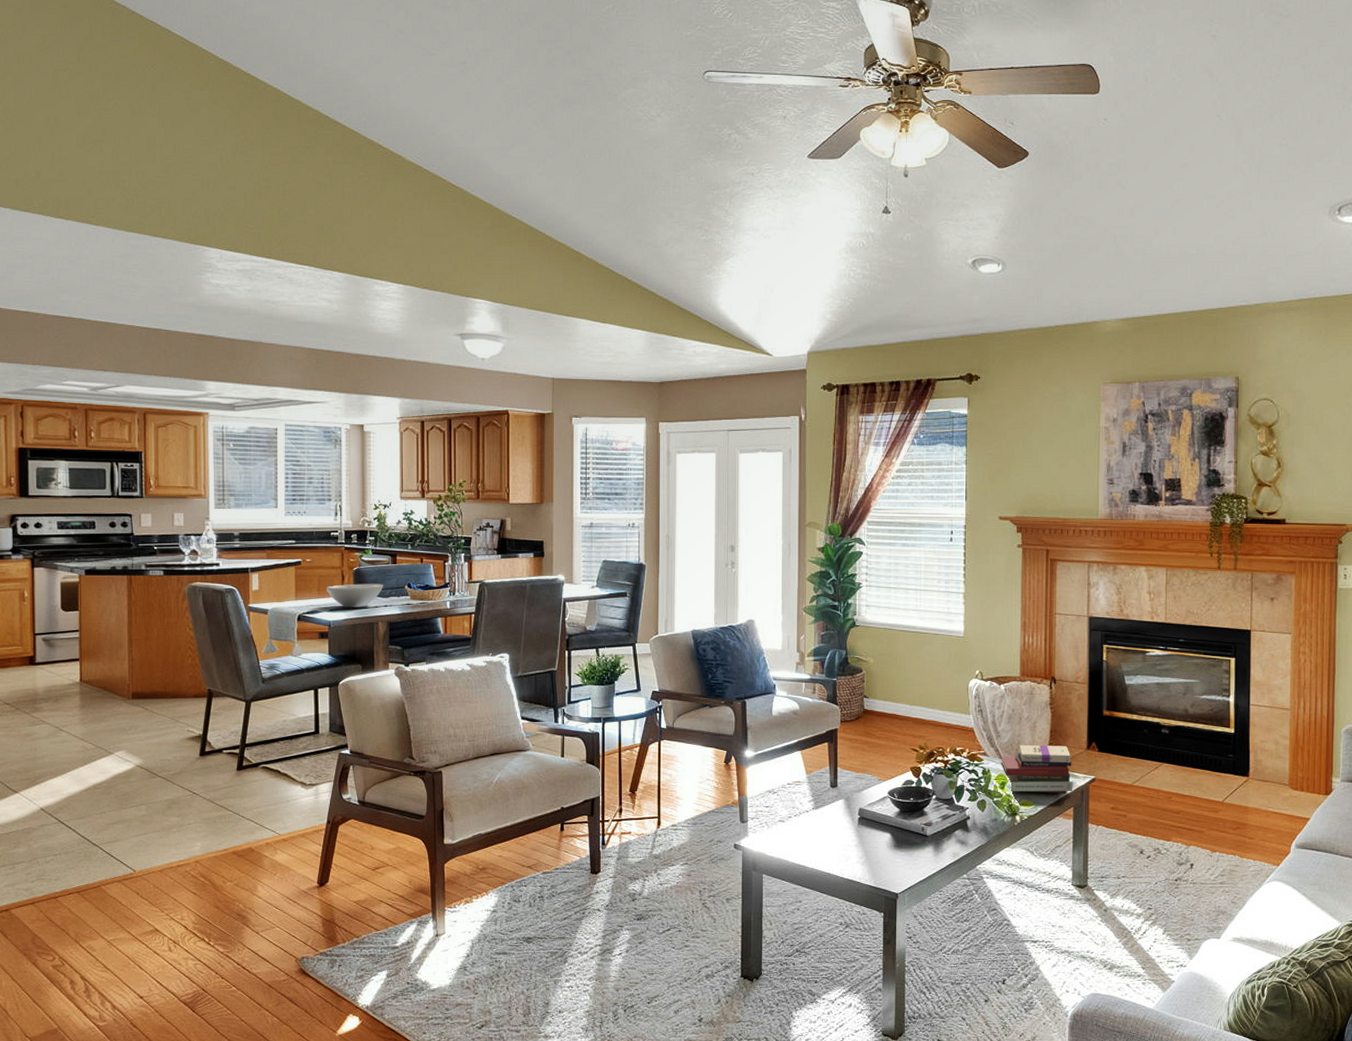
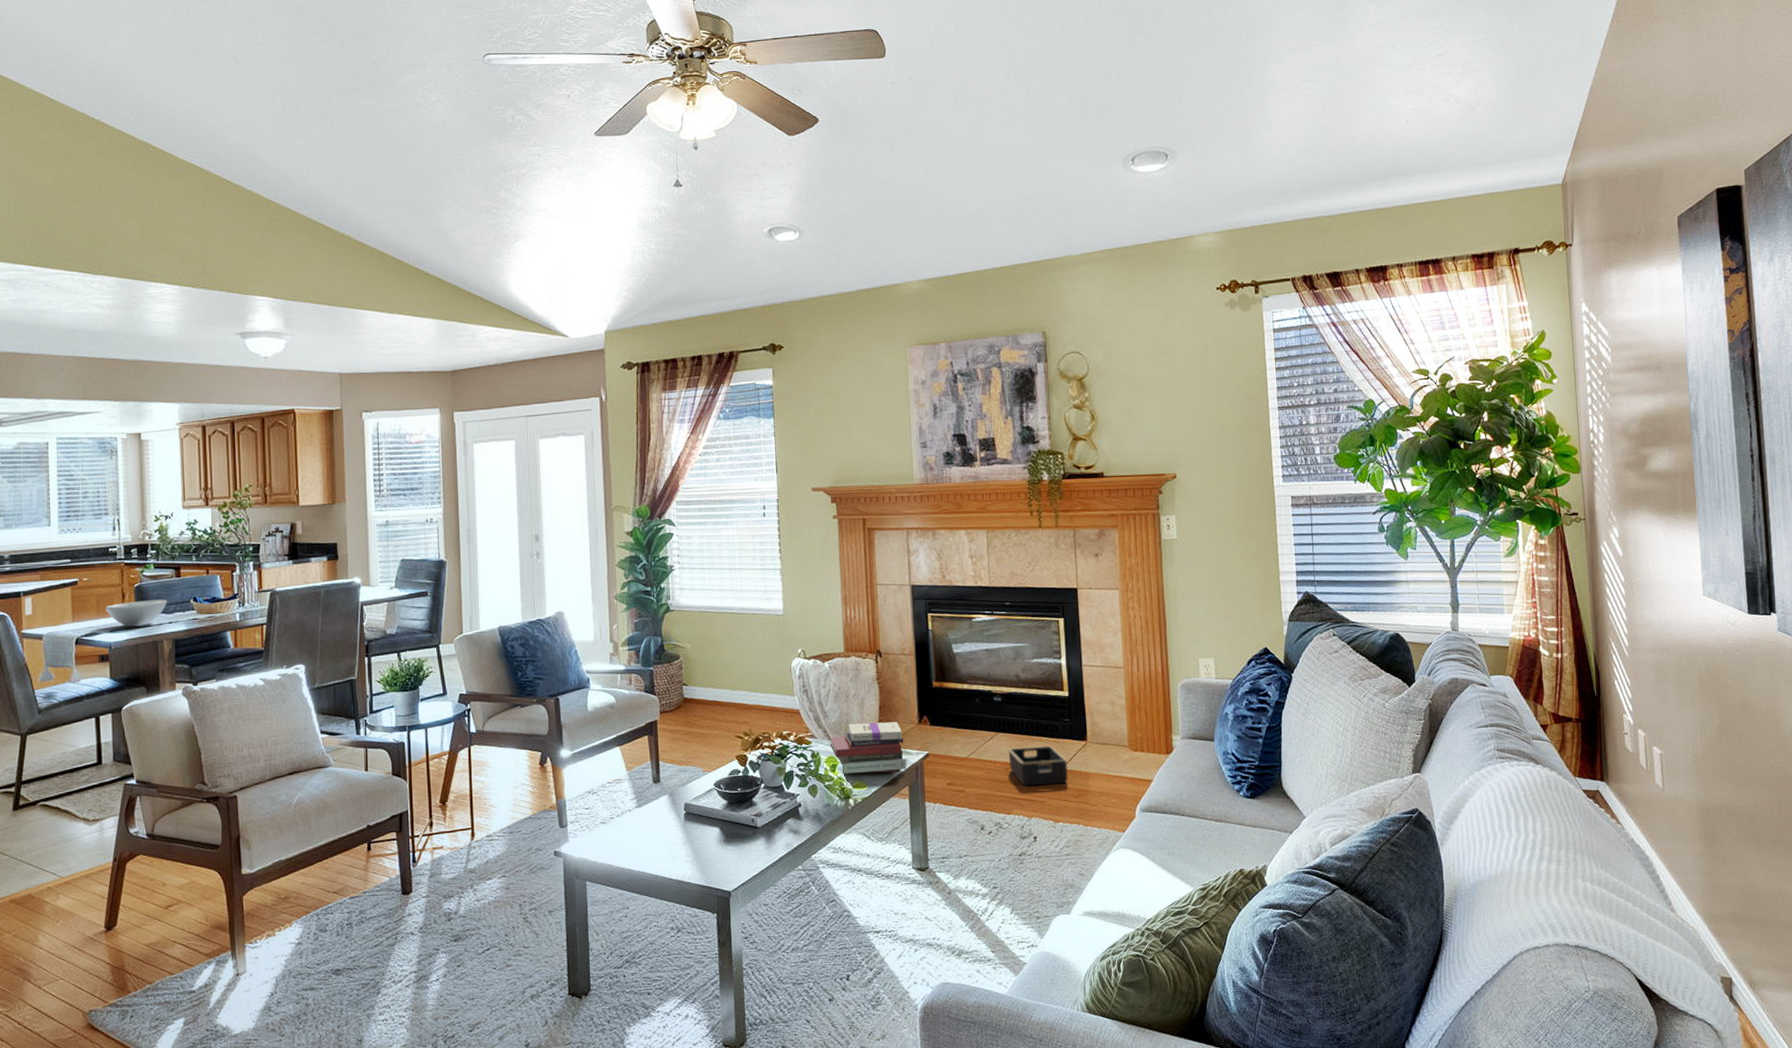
basket: none [1171,778,1228,816] -> present [1008,745,1068,785]

